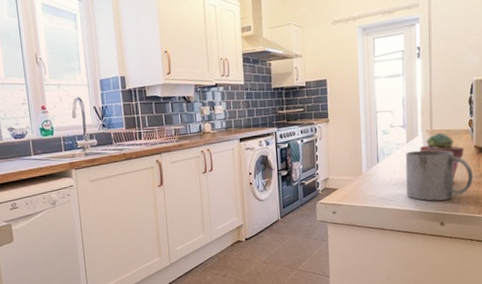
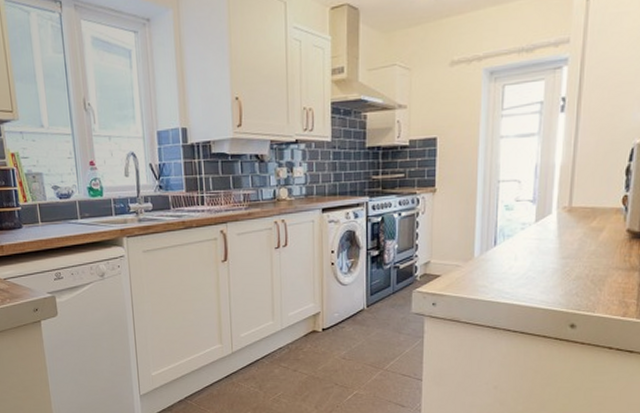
mug: present [405,150,473,201] -> none [529,232,621,297]
potted succulent: present [419,132,465,181] -> none [551,210,613,273]

